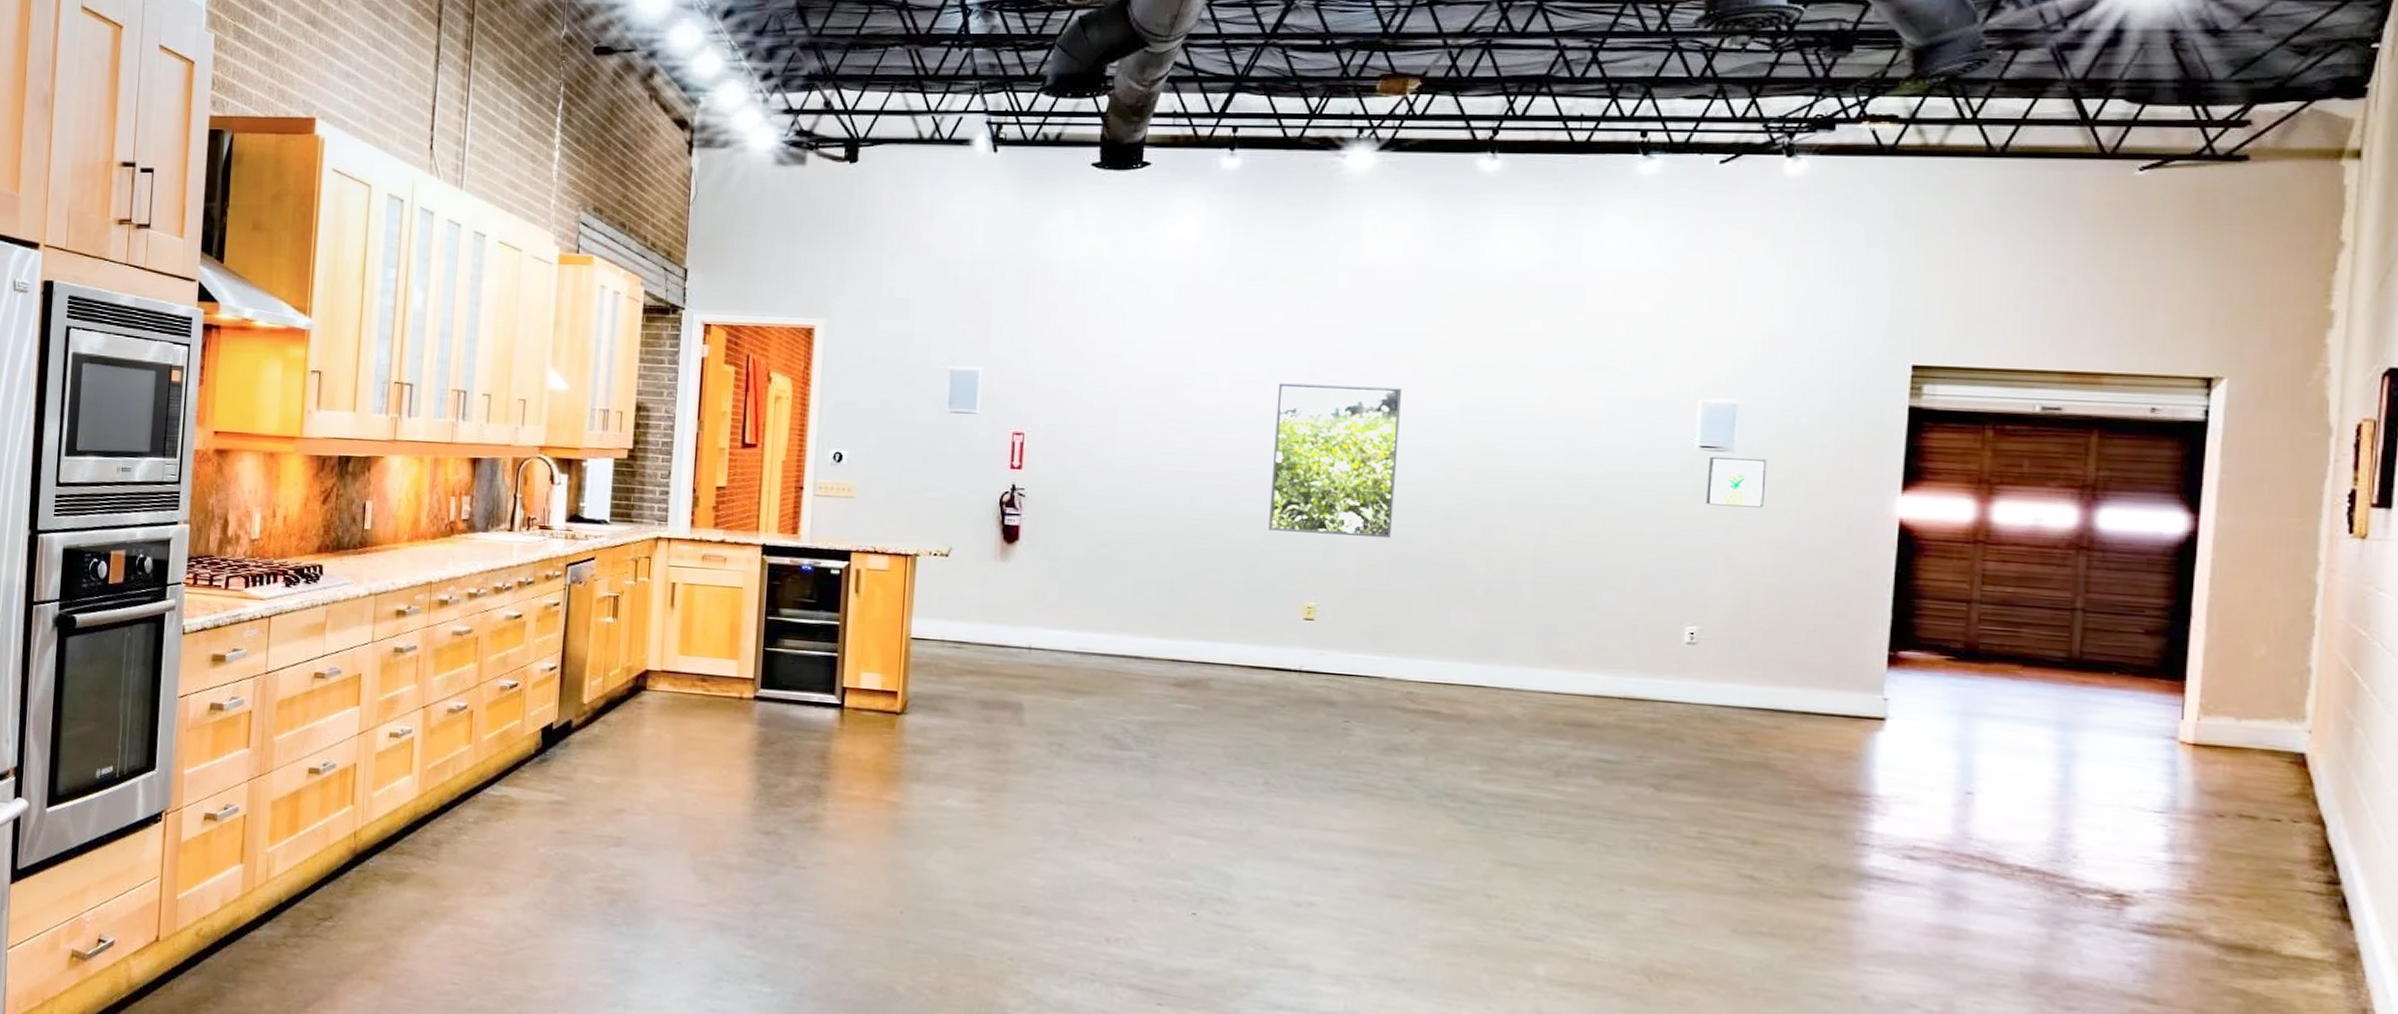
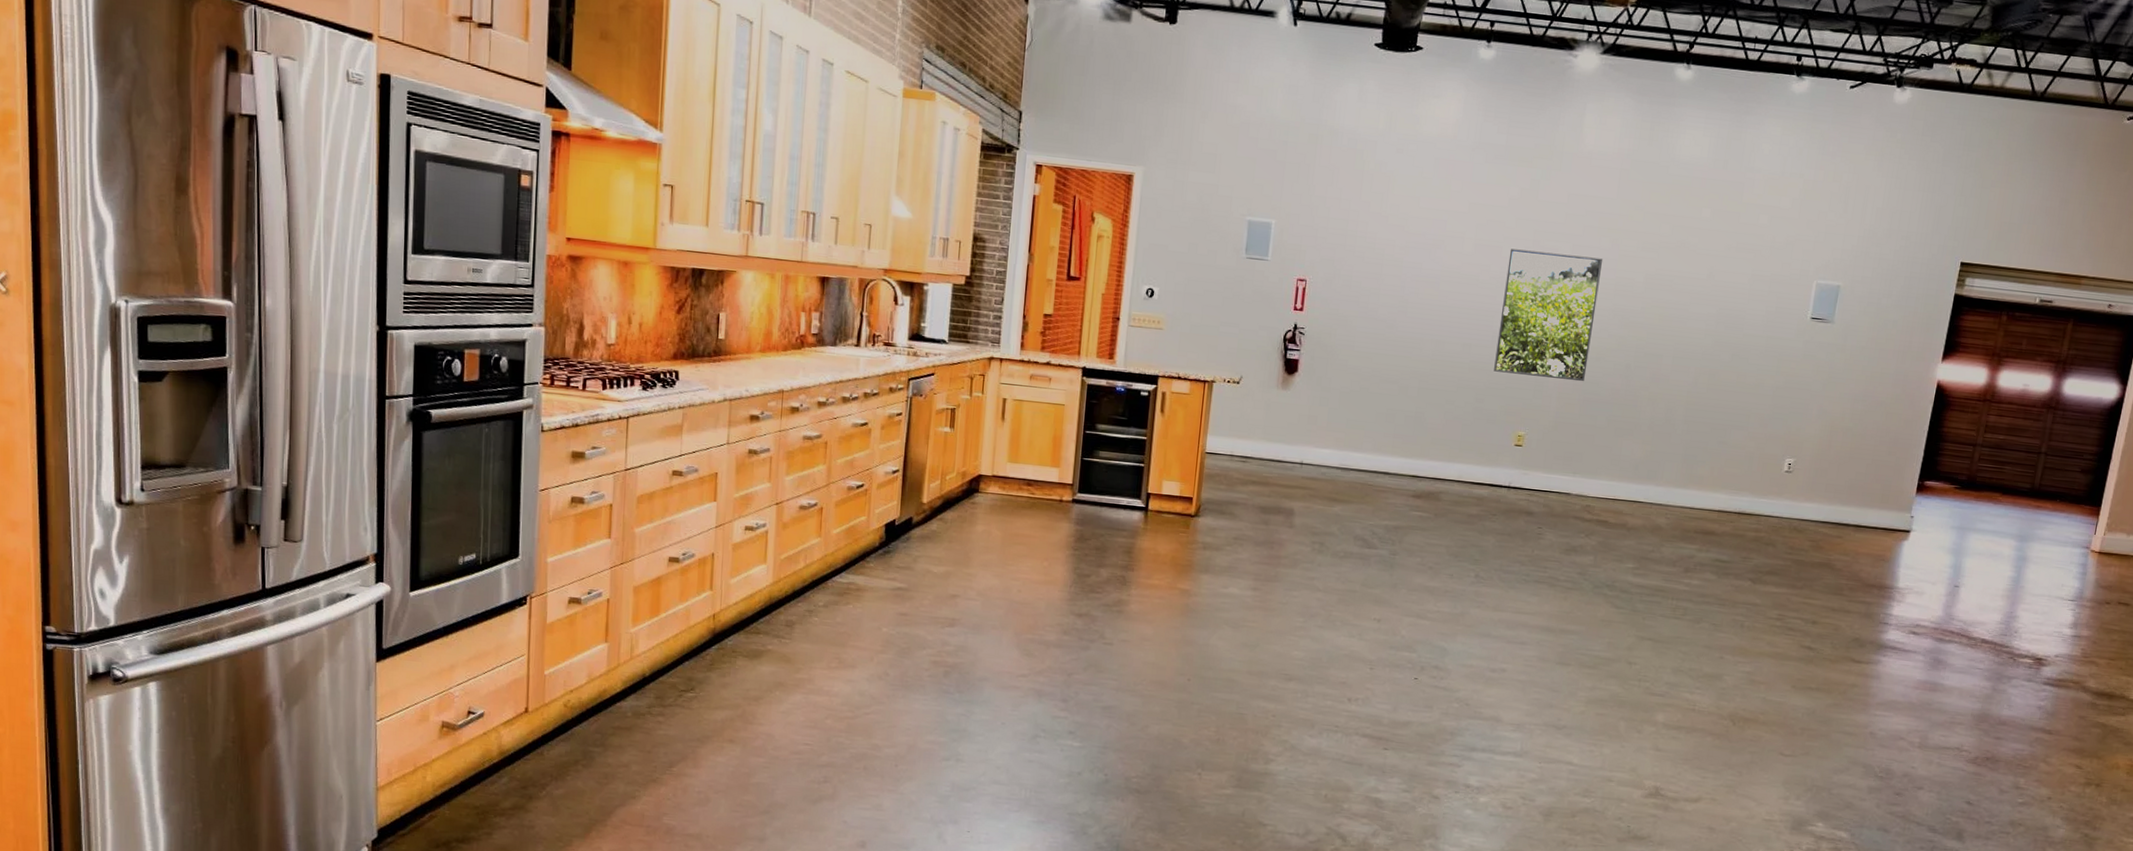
wall art: present [1706,456,1767,508] -> none [1810,326,1856,369]

